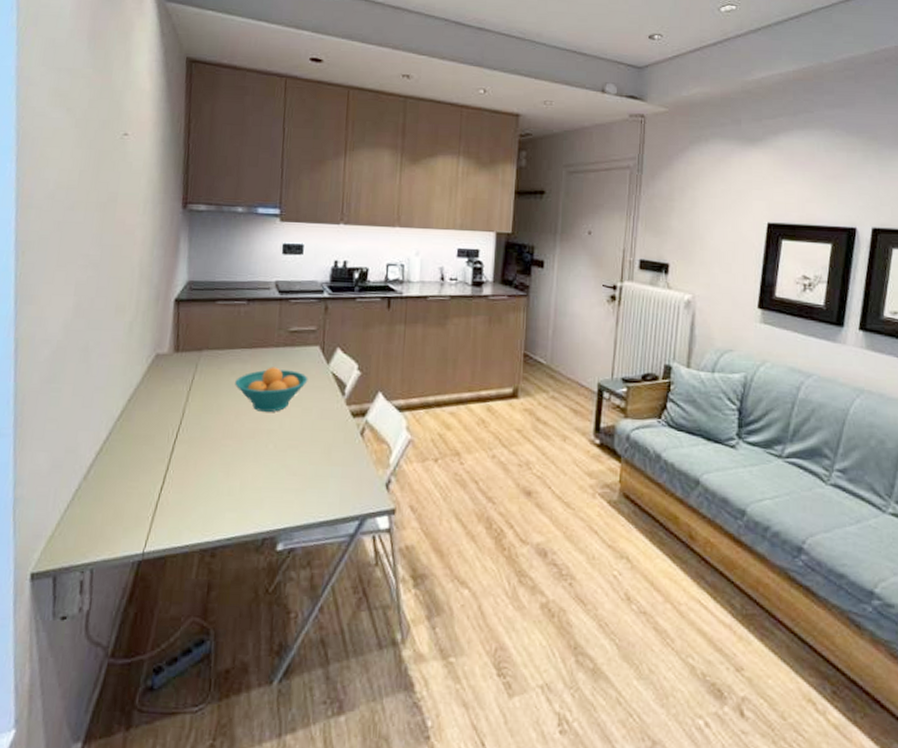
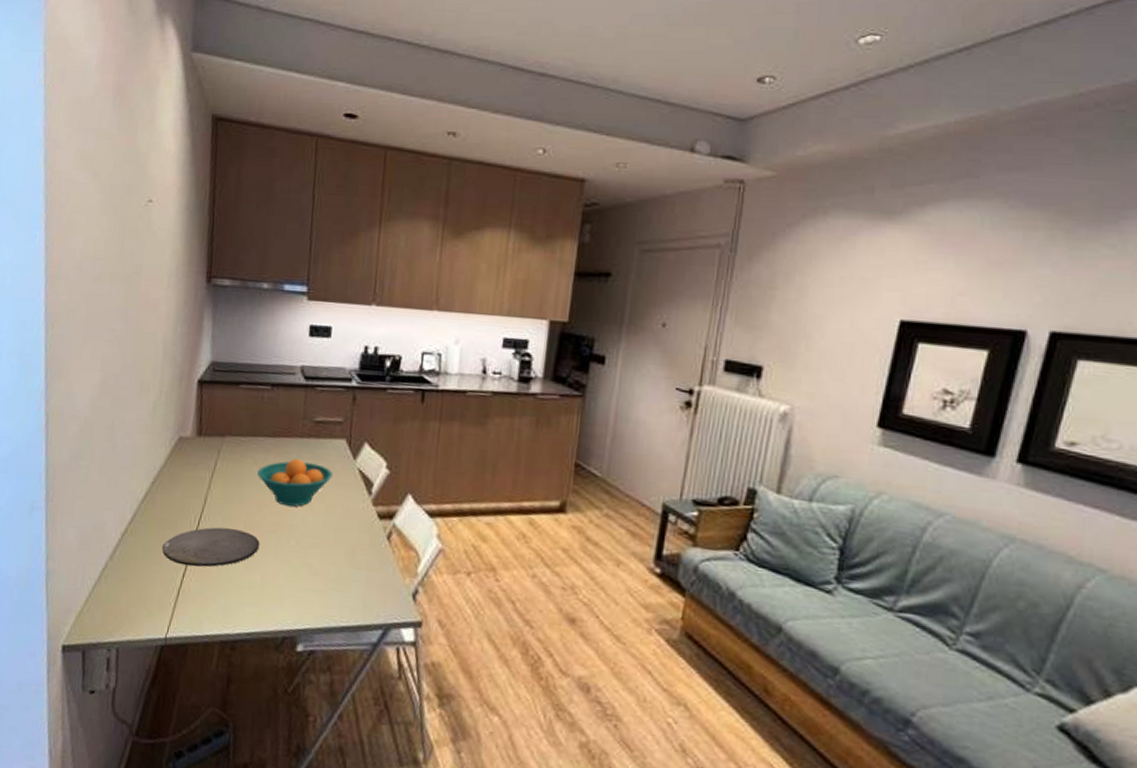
plate: none [139,438,239,479] -> present [162,527,260,567]

